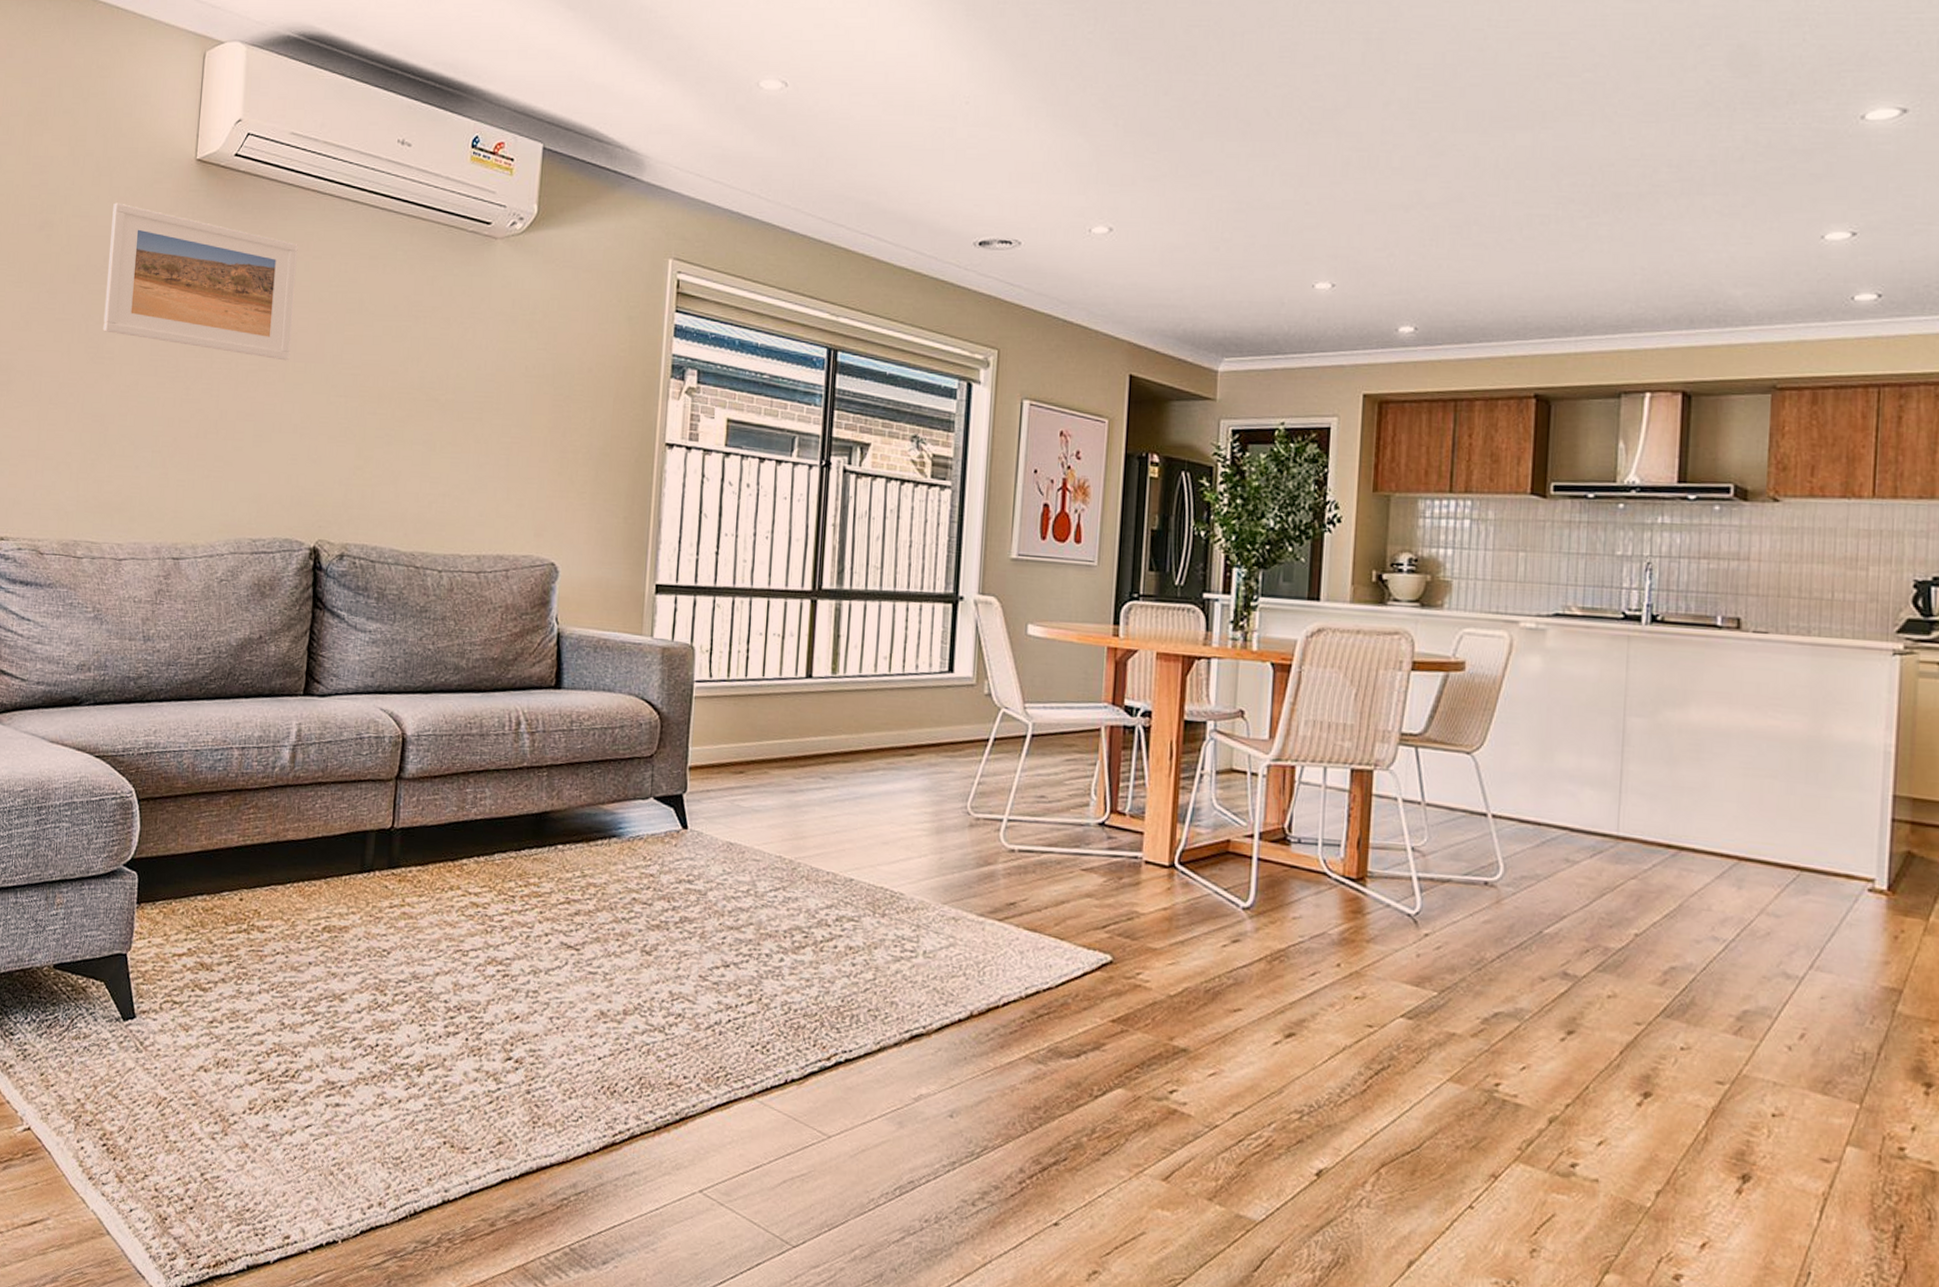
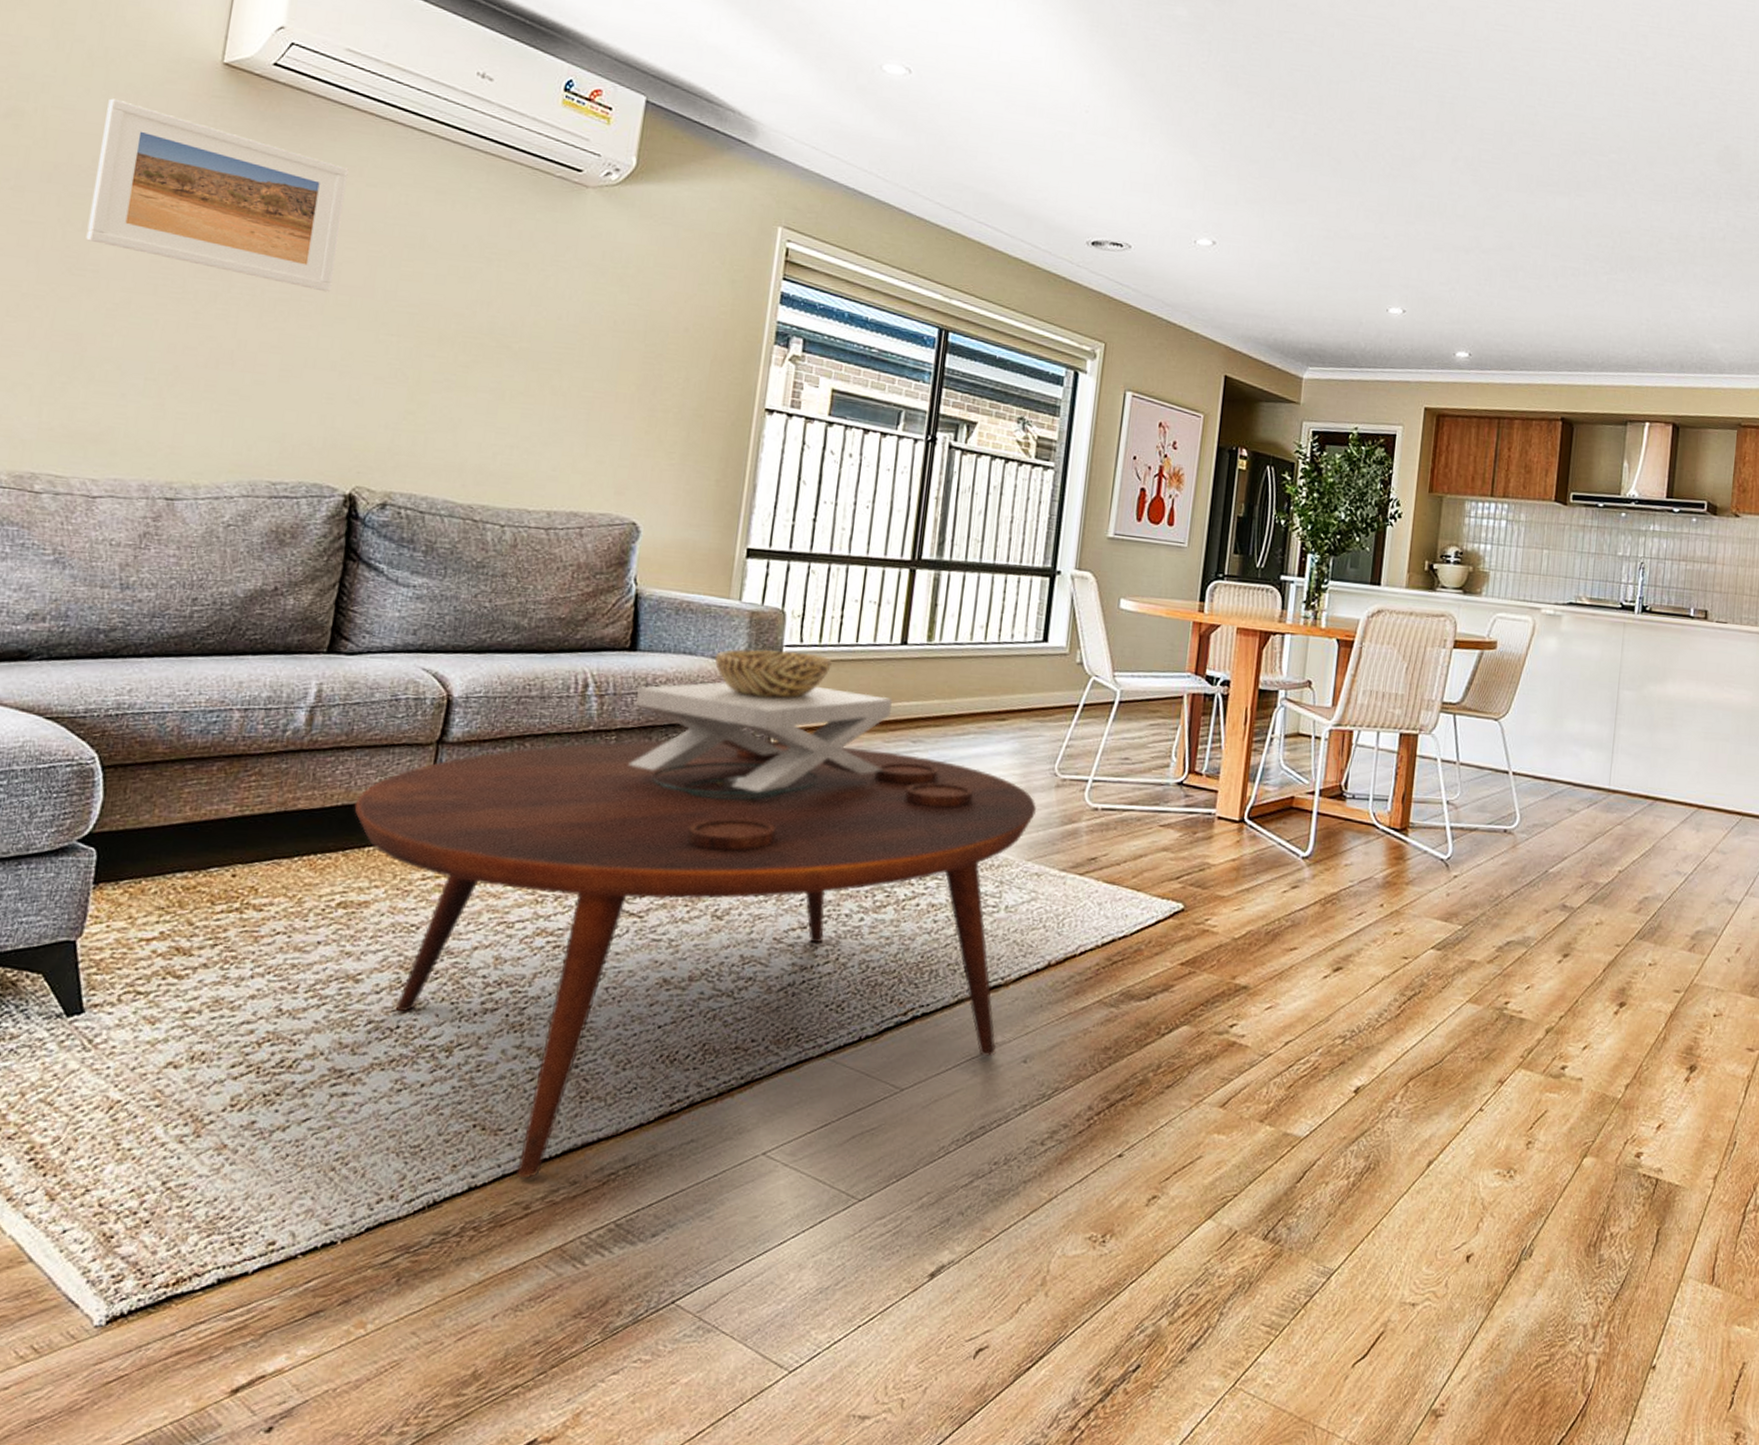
coffee table: none [332,776,951,1197] -> present [354,739,1037,1179]
decorative bowl: none [559,684,800,829] -> present [628,648,892,793]

